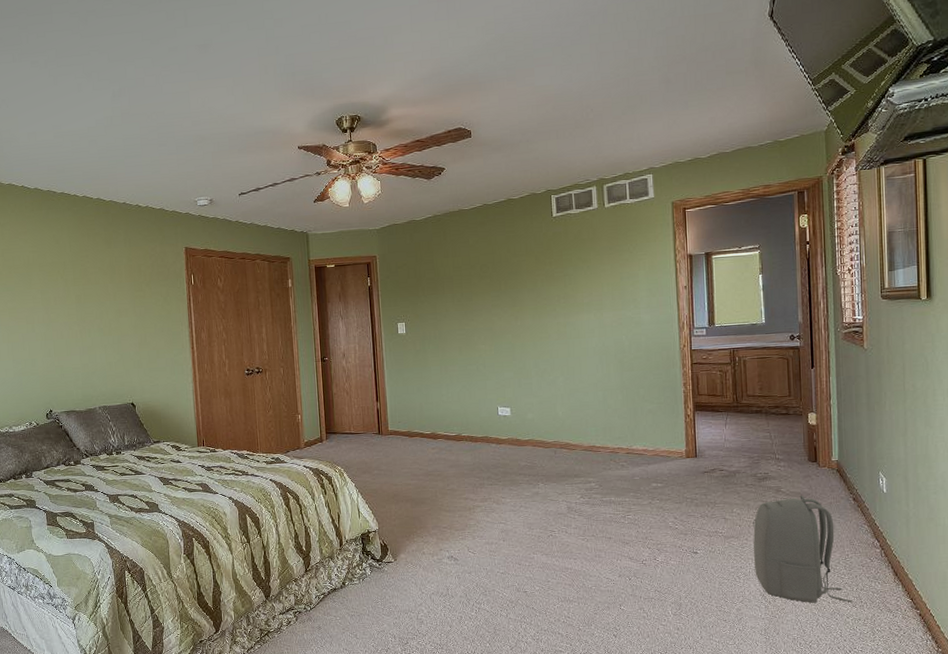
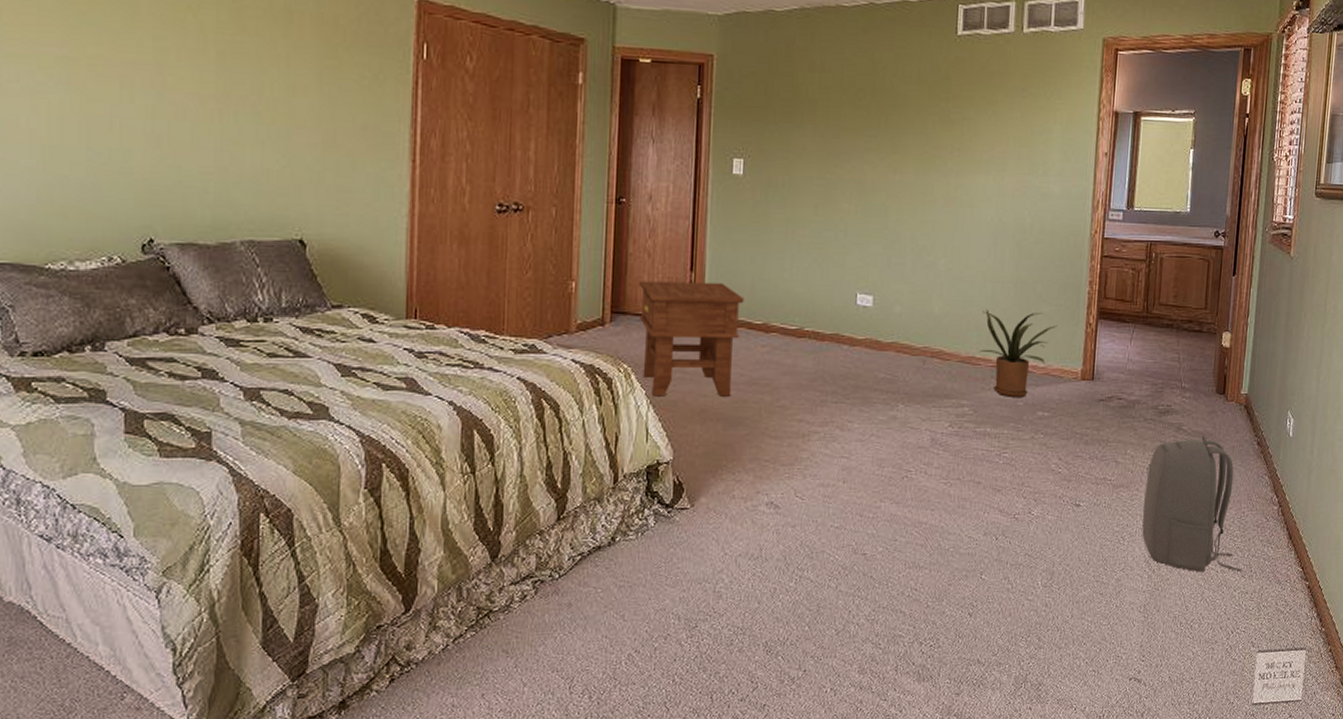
side table: none [342,407,416,487] -> present [638,281,744,397]
house plant: none [598,410,661,474] -> present [979,309,1058,397]

